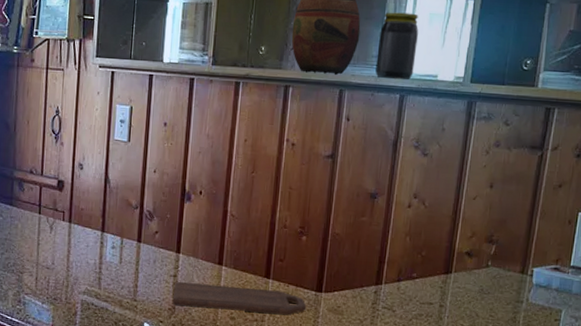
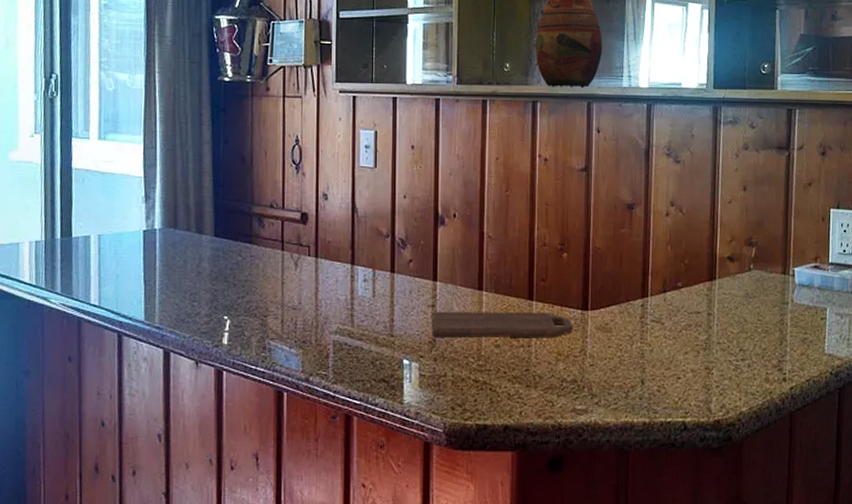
jar: present [375,12,419,80] -> none [621,24,659,90]

